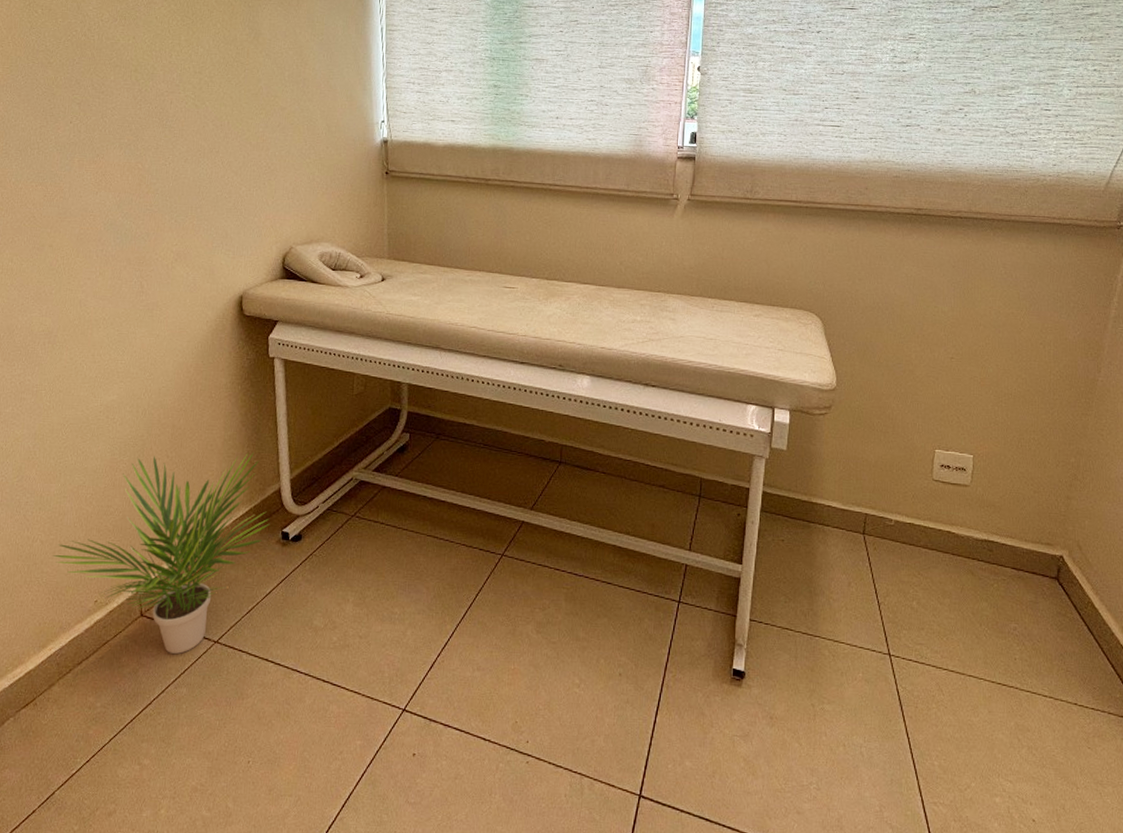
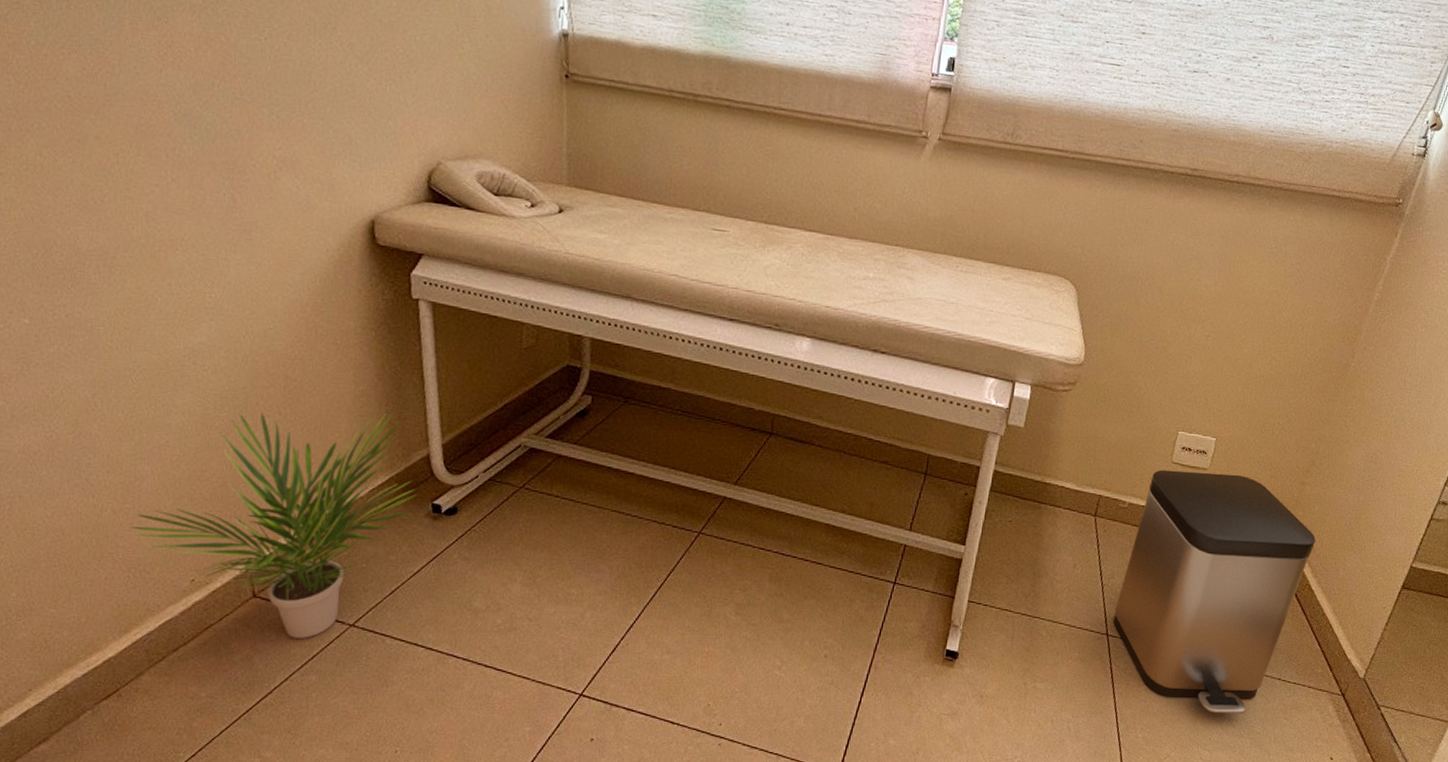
pedal bin: none [893,487,1091,742] -> present [1113,469,1316,715]

